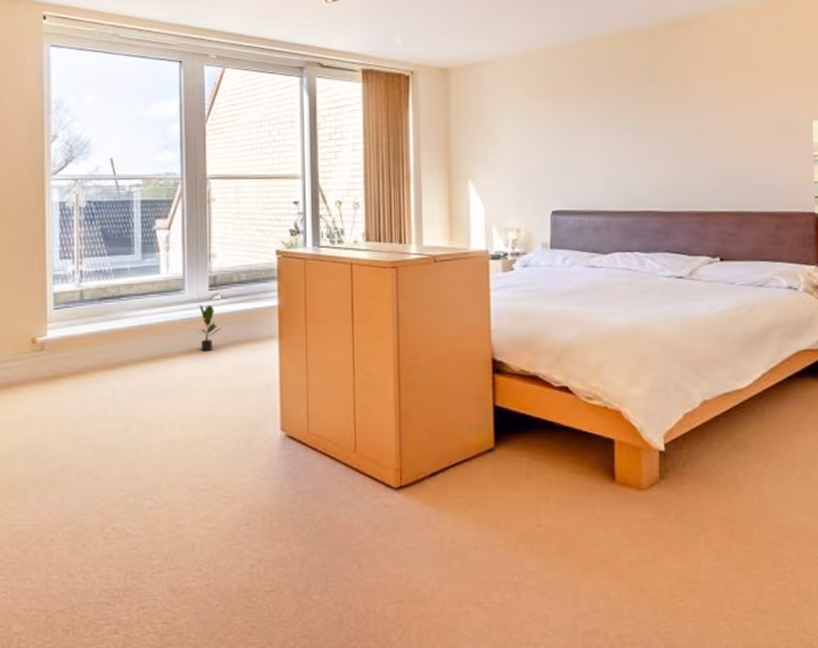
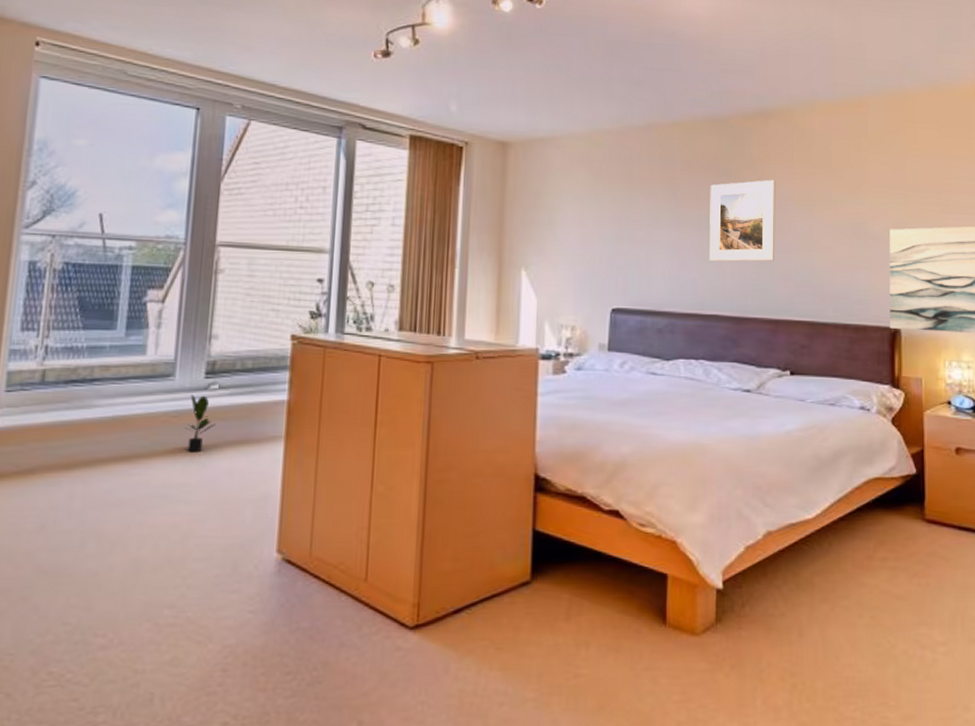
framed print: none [637,82,701,163] -> present [709,179,775,262]

